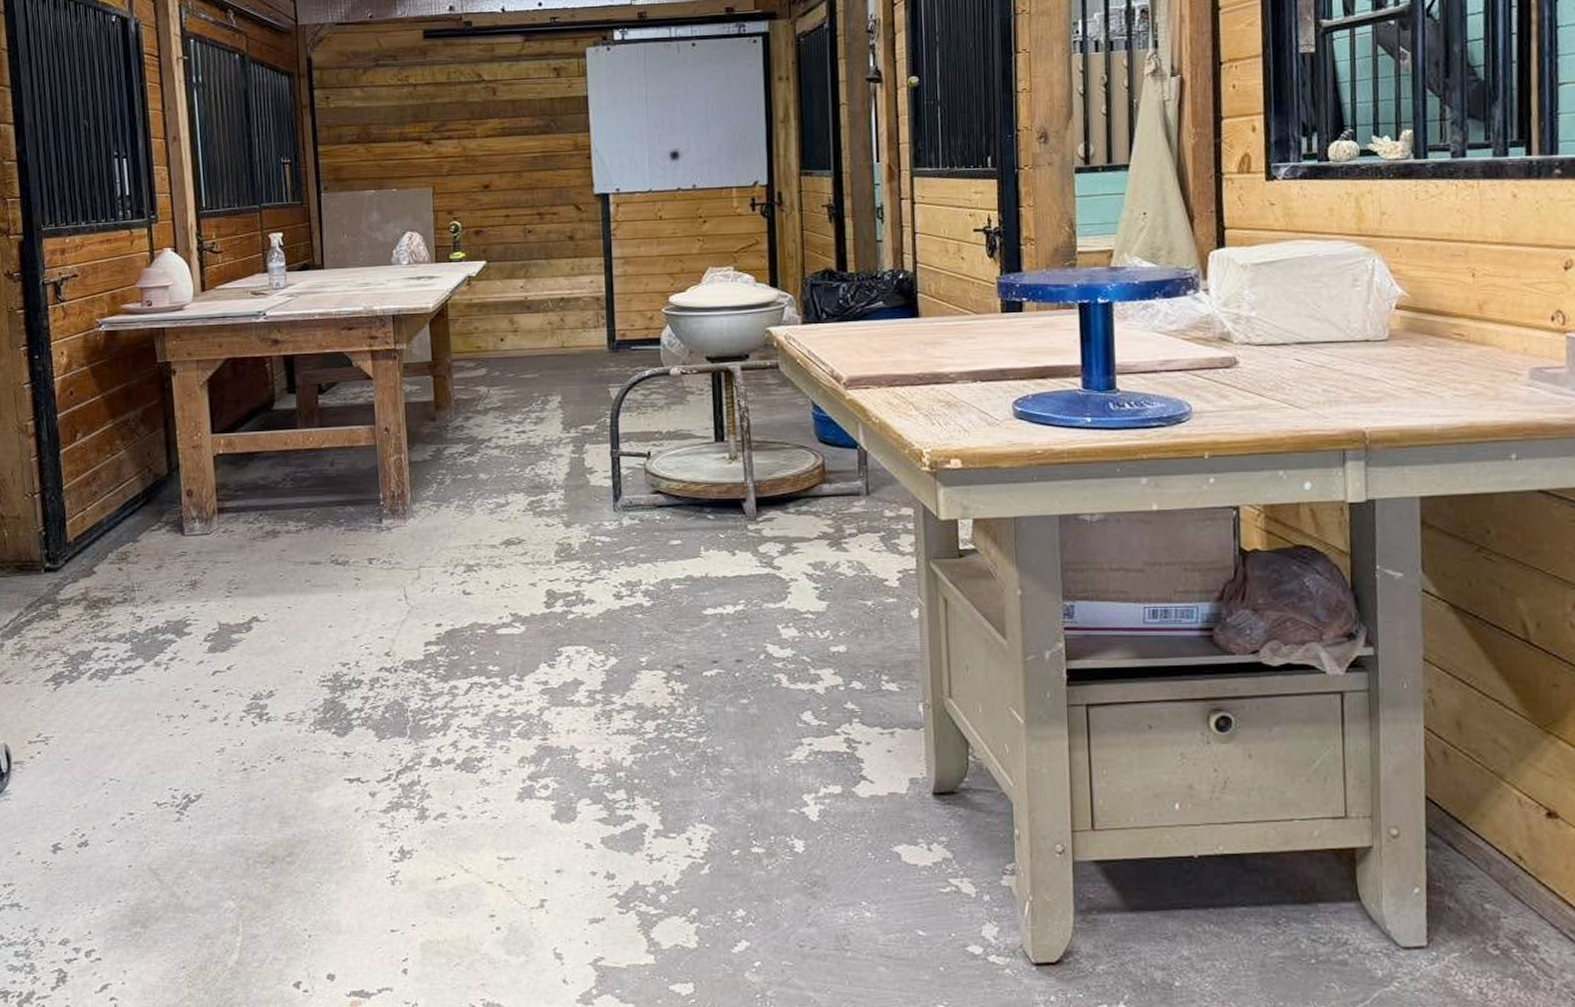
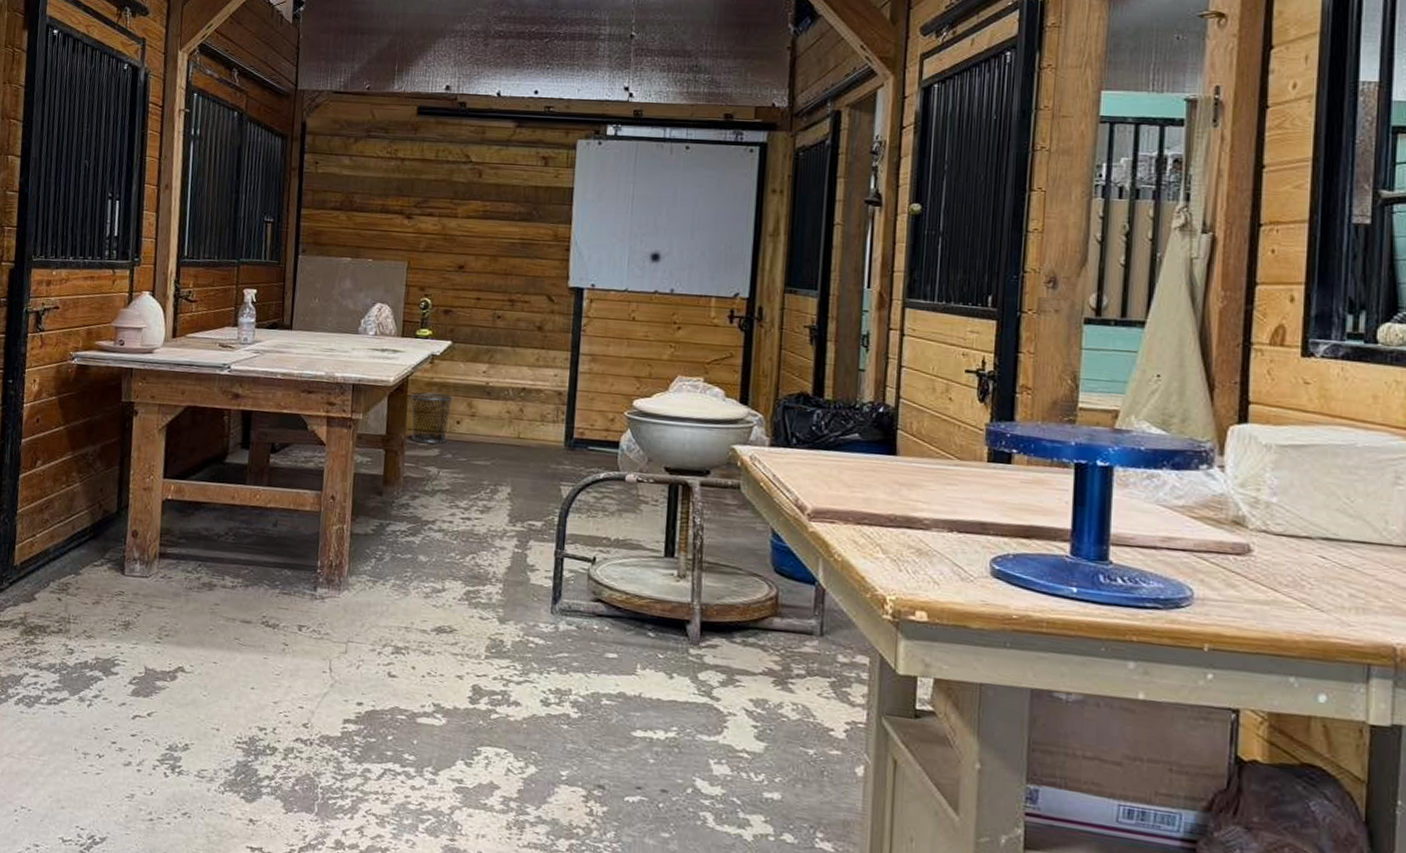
waste bin: none [452,314,494,365] -> present [411,392,453,444]

